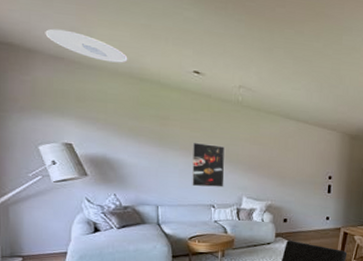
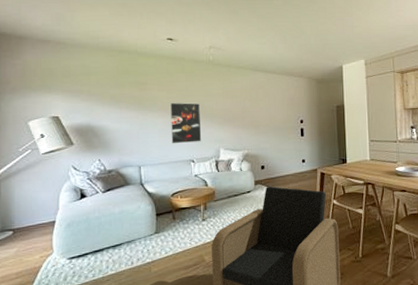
ceiling light: present [45,28,128,63] -> none [34,16,108,39]

